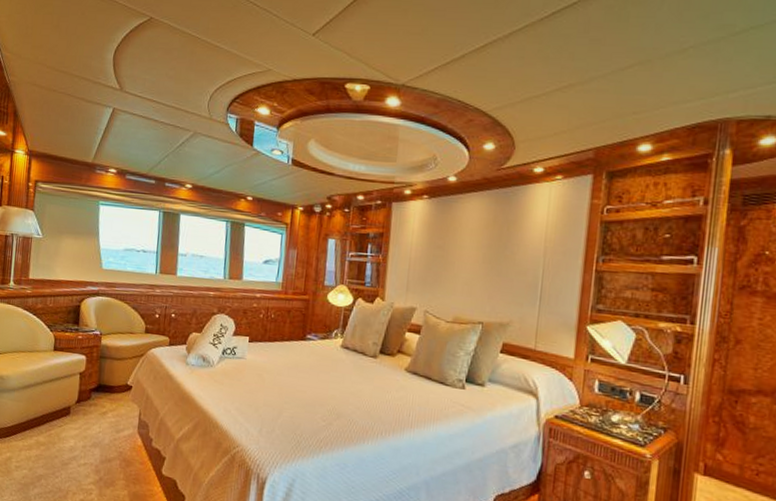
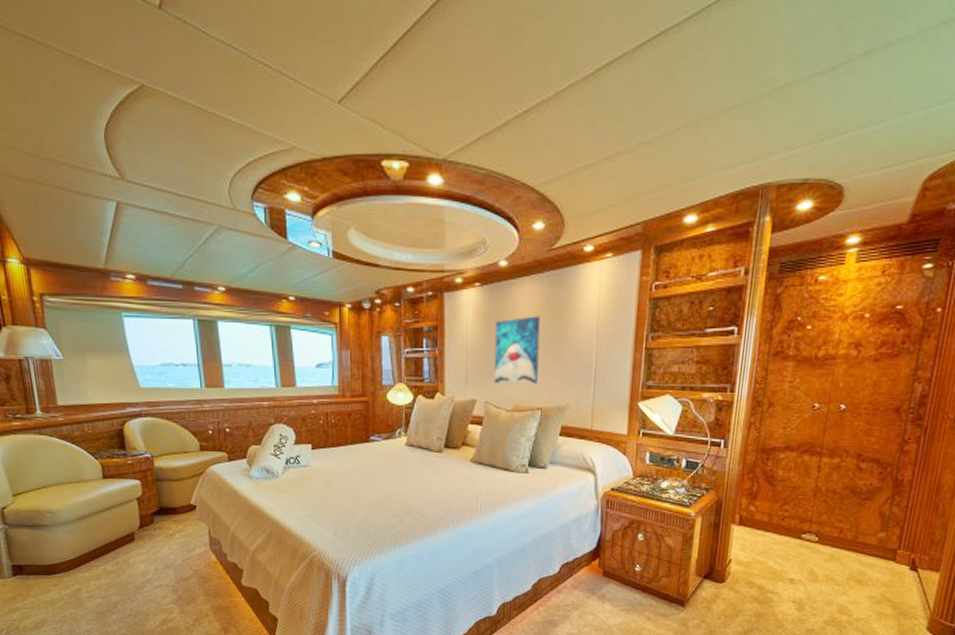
wall art: none [435,230,487,298] -> present [493,316,541,385]

